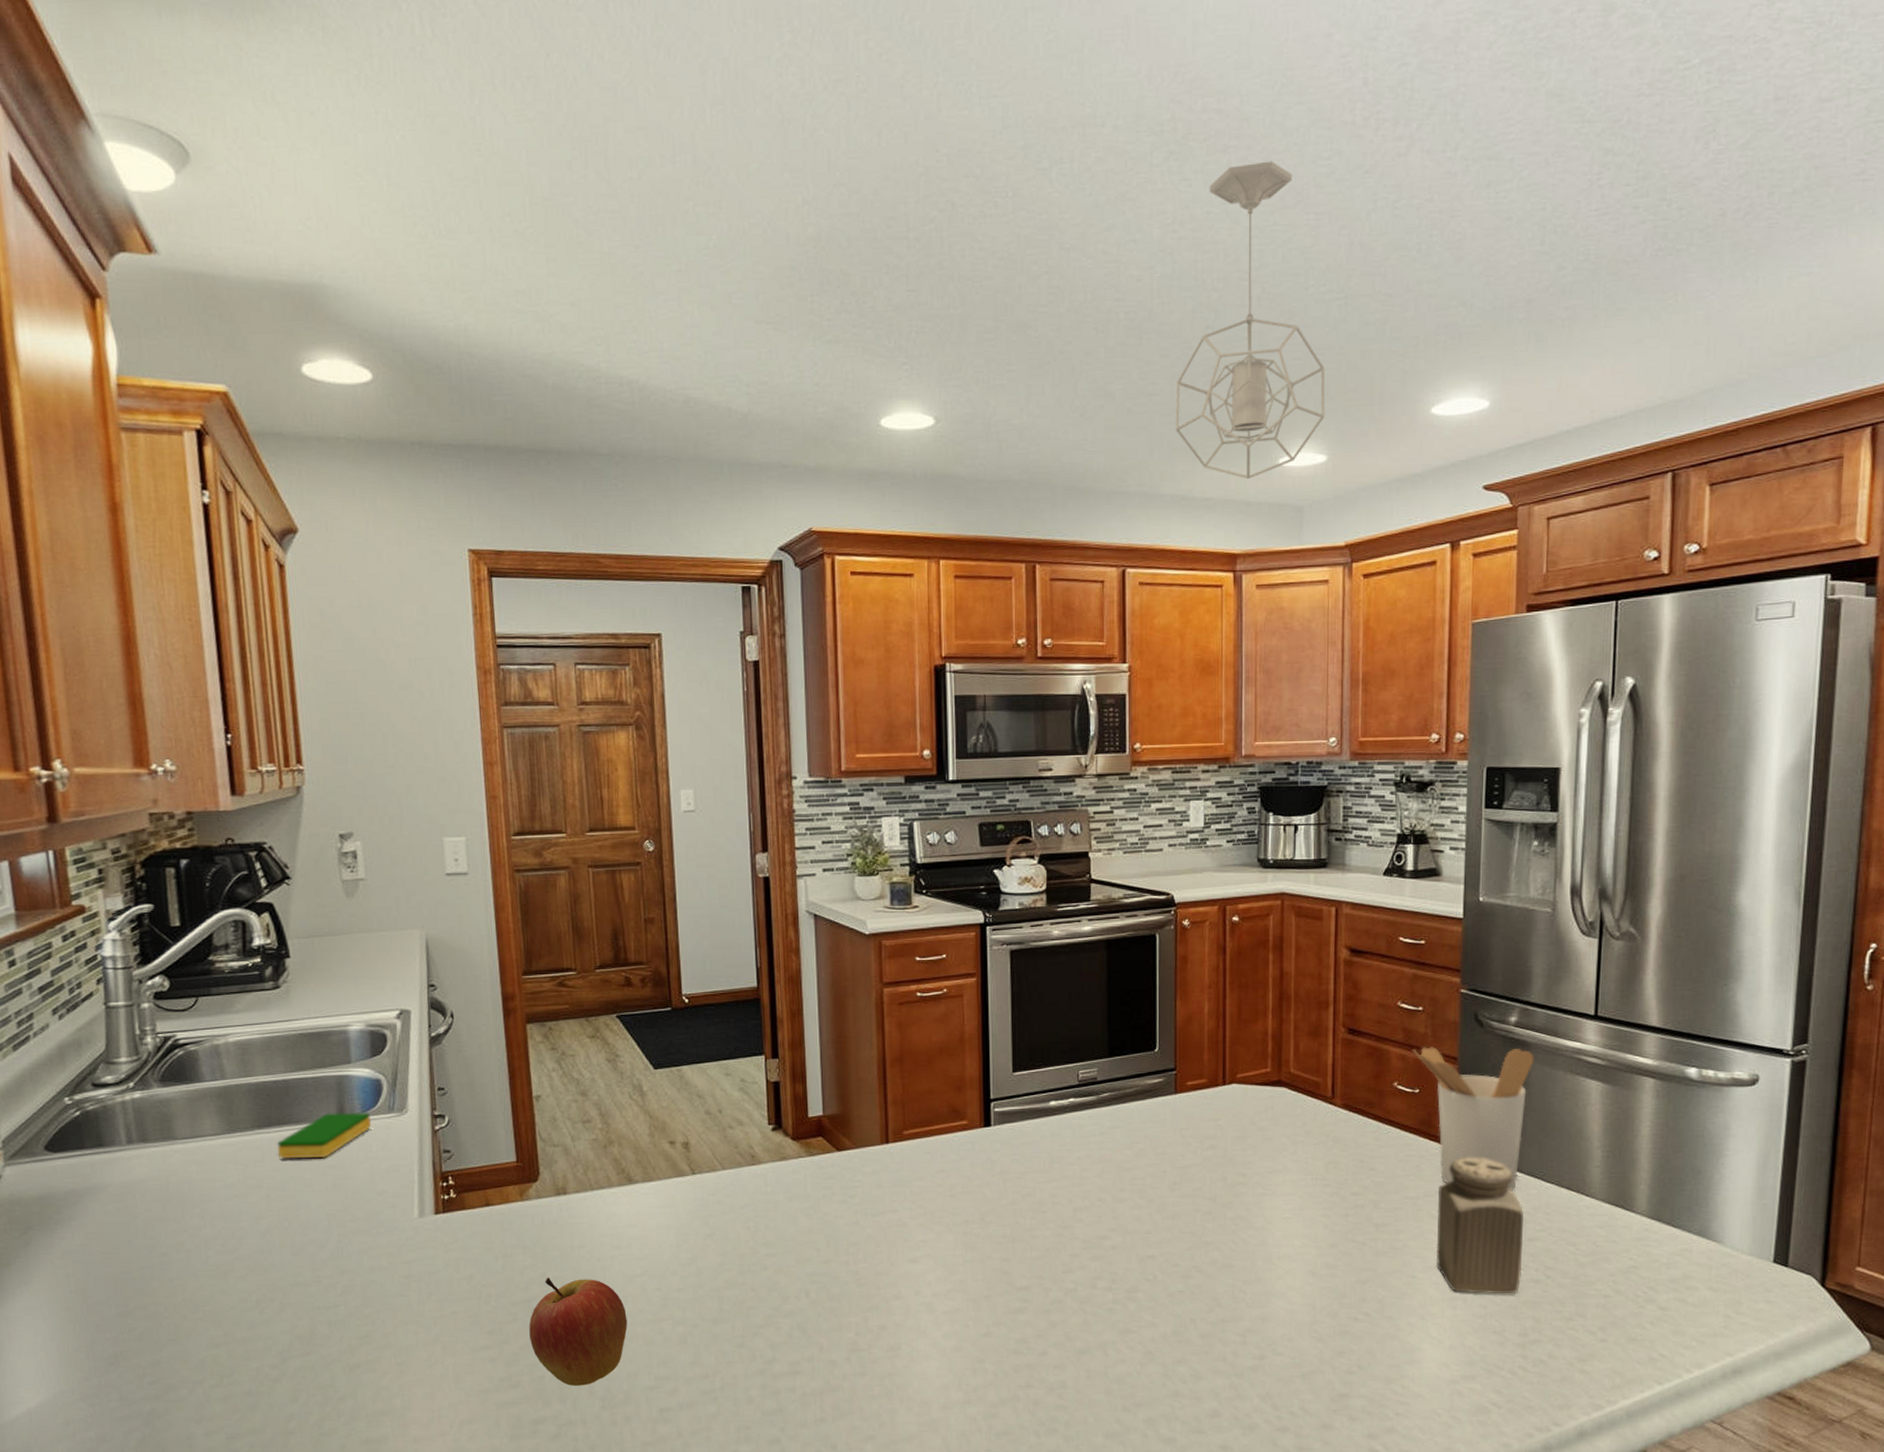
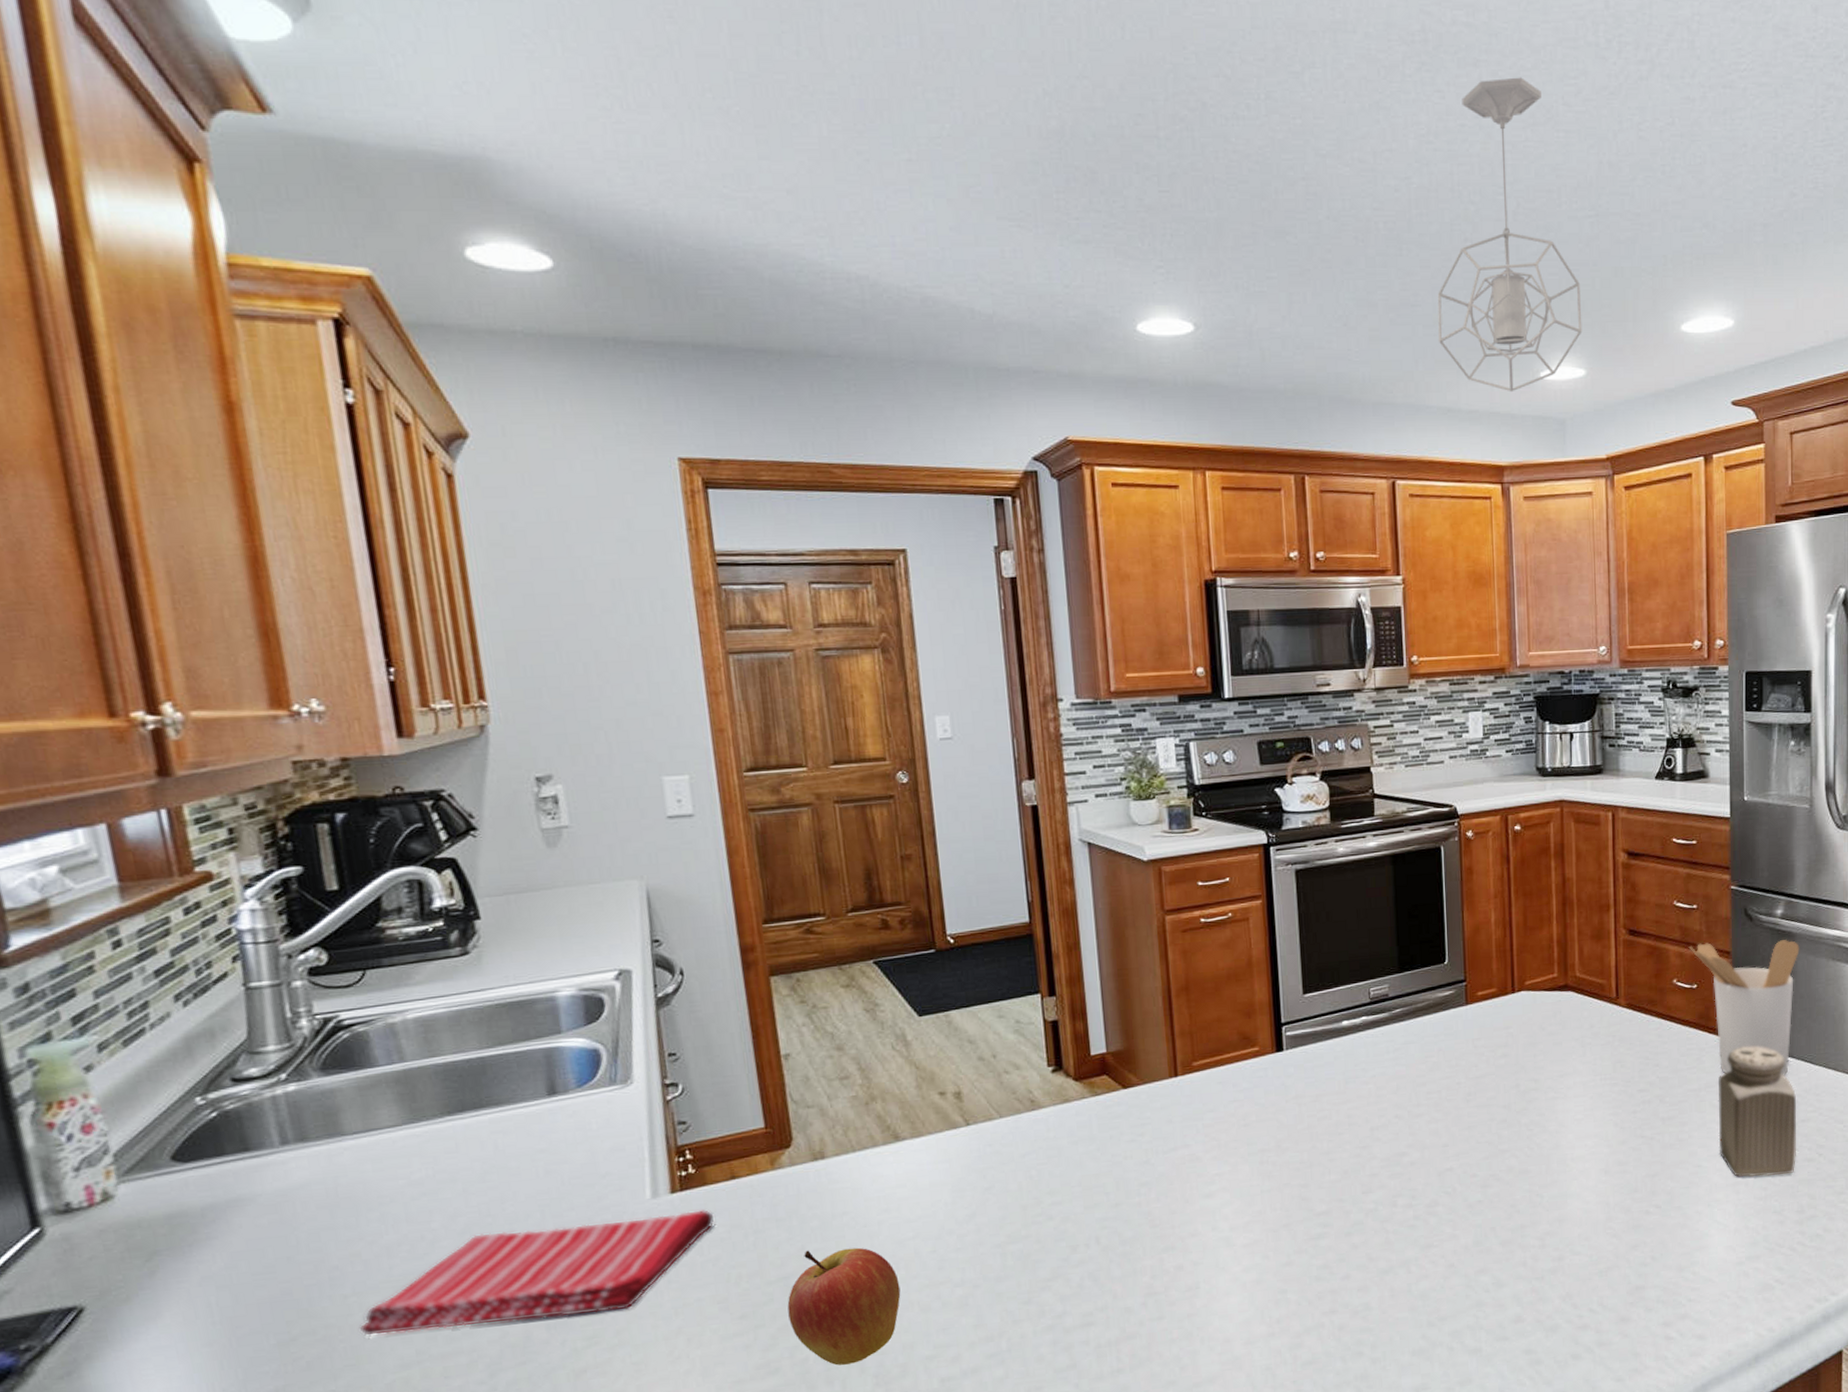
dish towel: none [180,1232,470,1316] -> present [359,1210,714,1336]
dish sponge: present [277,1112,371,1158] -> none [473,1087,589,1146]

